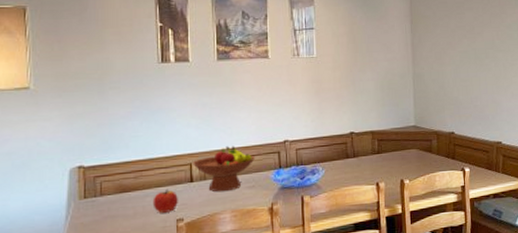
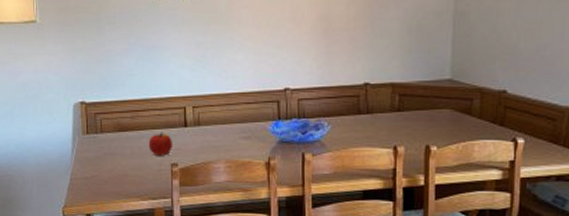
fruit bowl: present [192,146,256,192] -> none [186,91,253,140]

